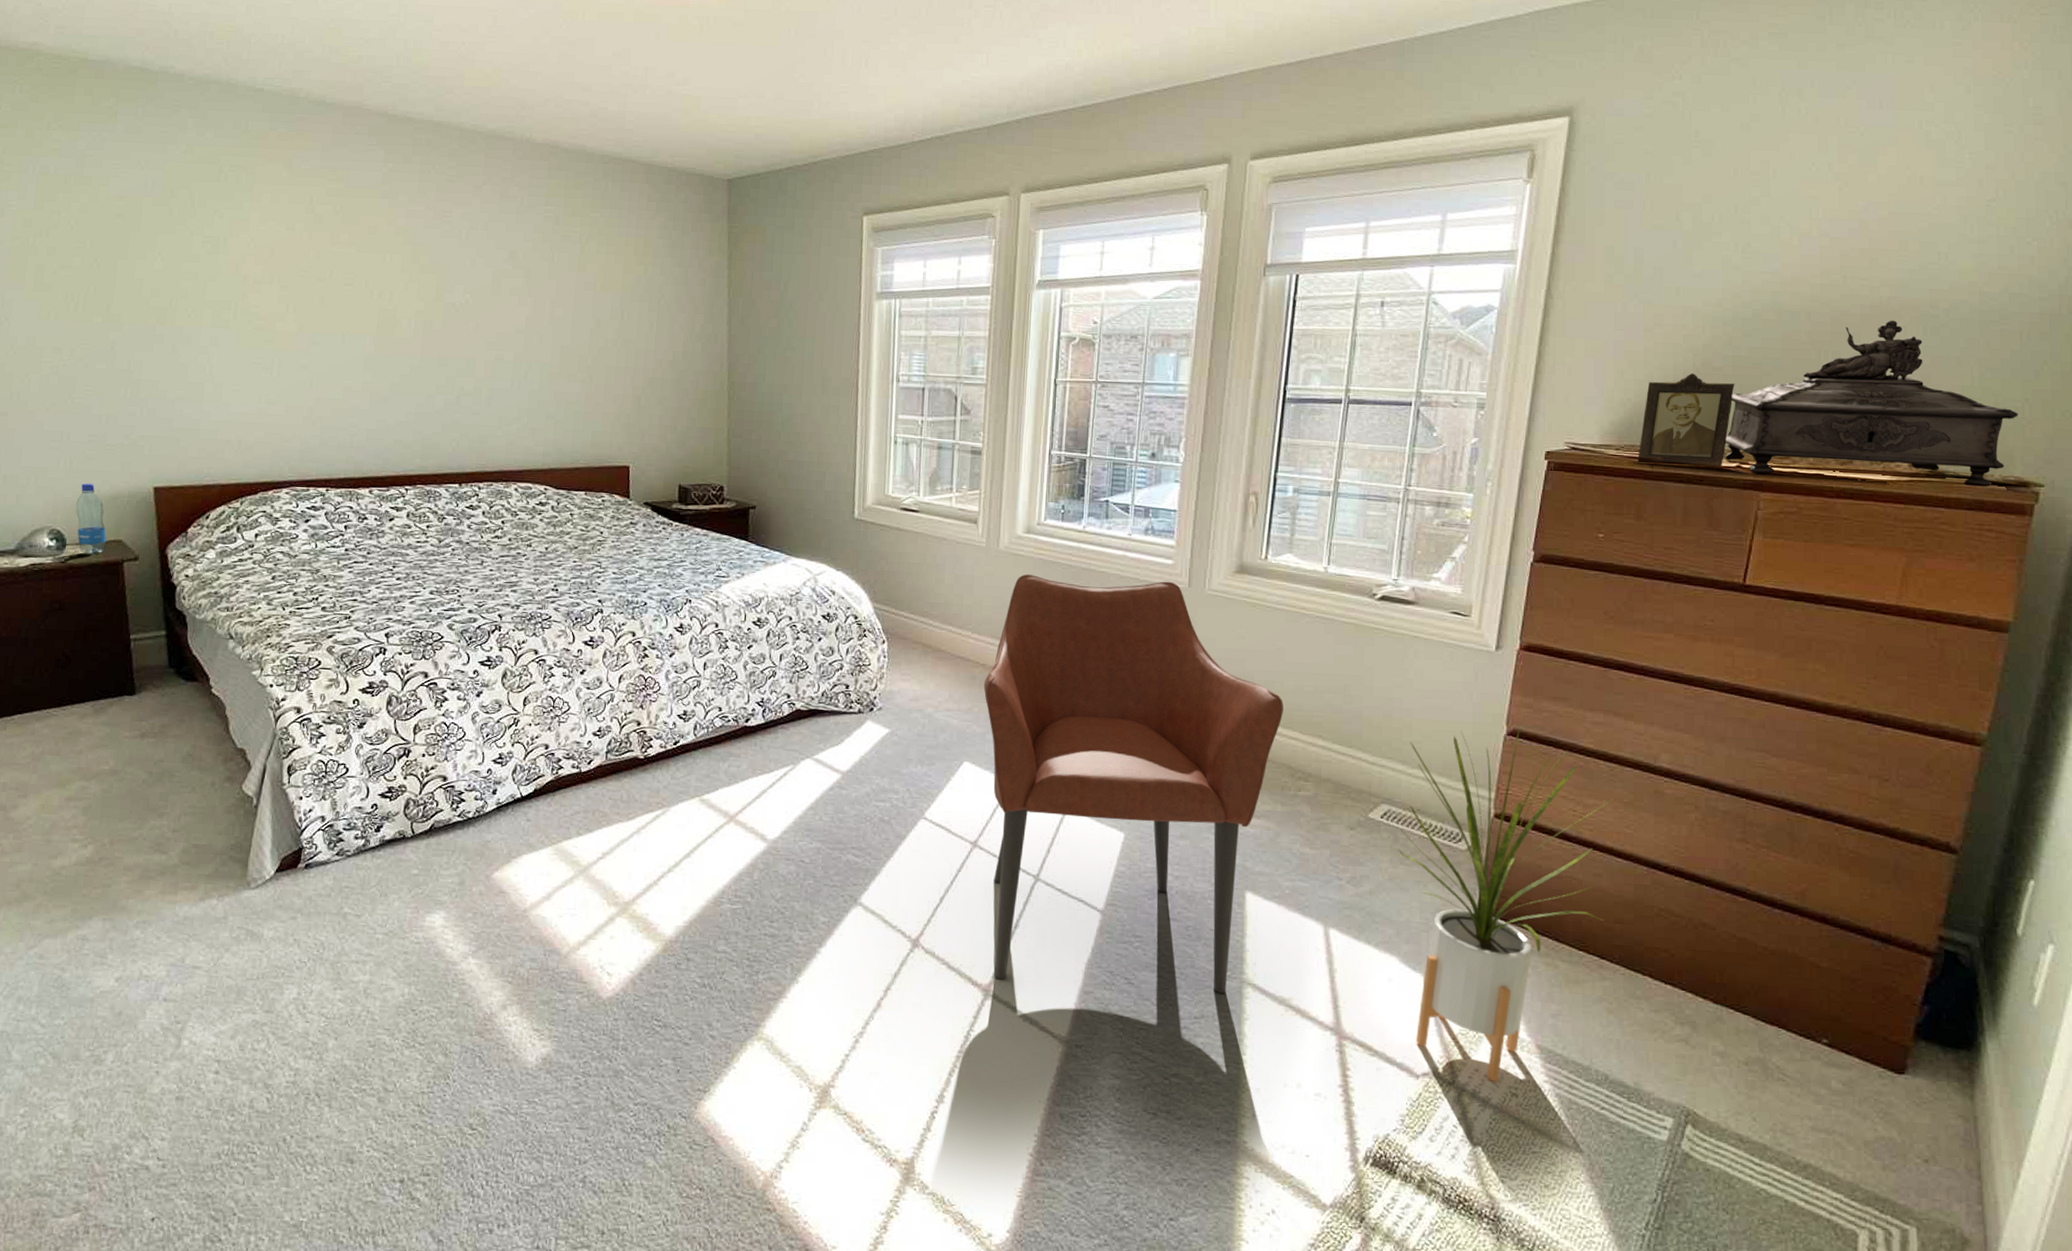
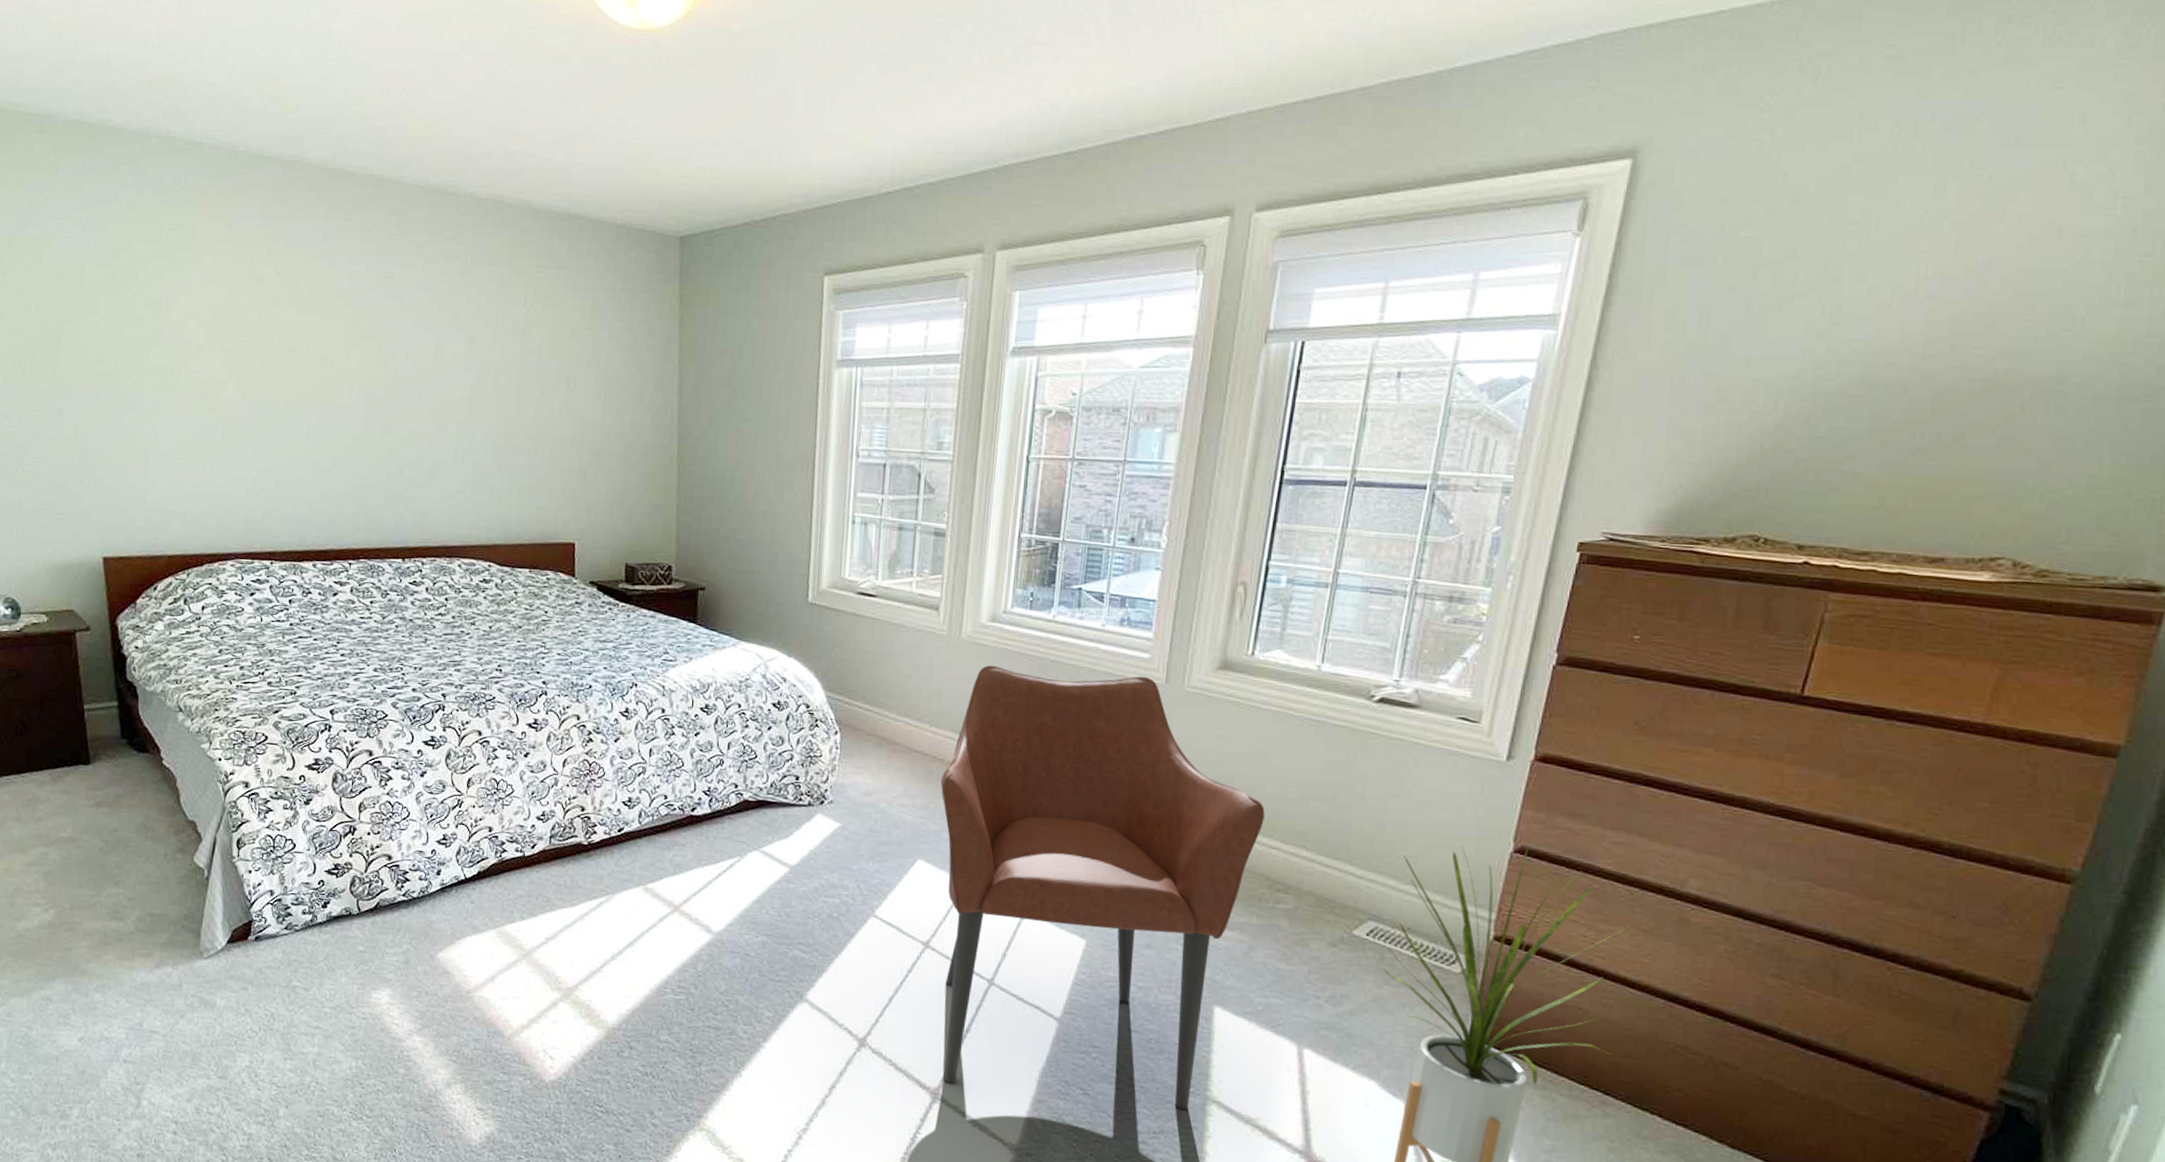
bottle: present [75,483,107,555] -> none [28,552,60,624]
photo frame: present [1637,373,1735,467] -> none [1686,456,1809,563]
decorative box: present [1724,320,2018,487] -> none [1789,396,2155,591]

